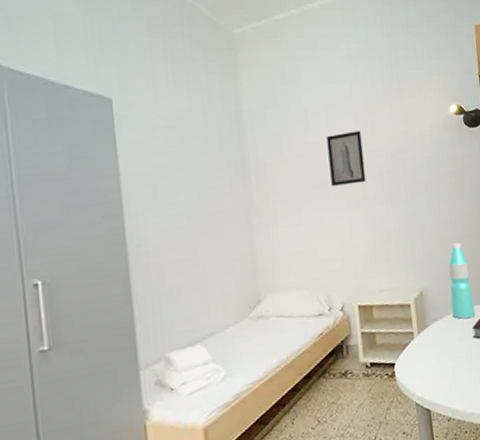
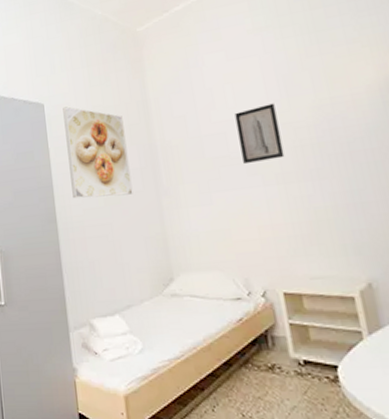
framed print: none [138,106,222,217] -> present [62,106,133,199]

